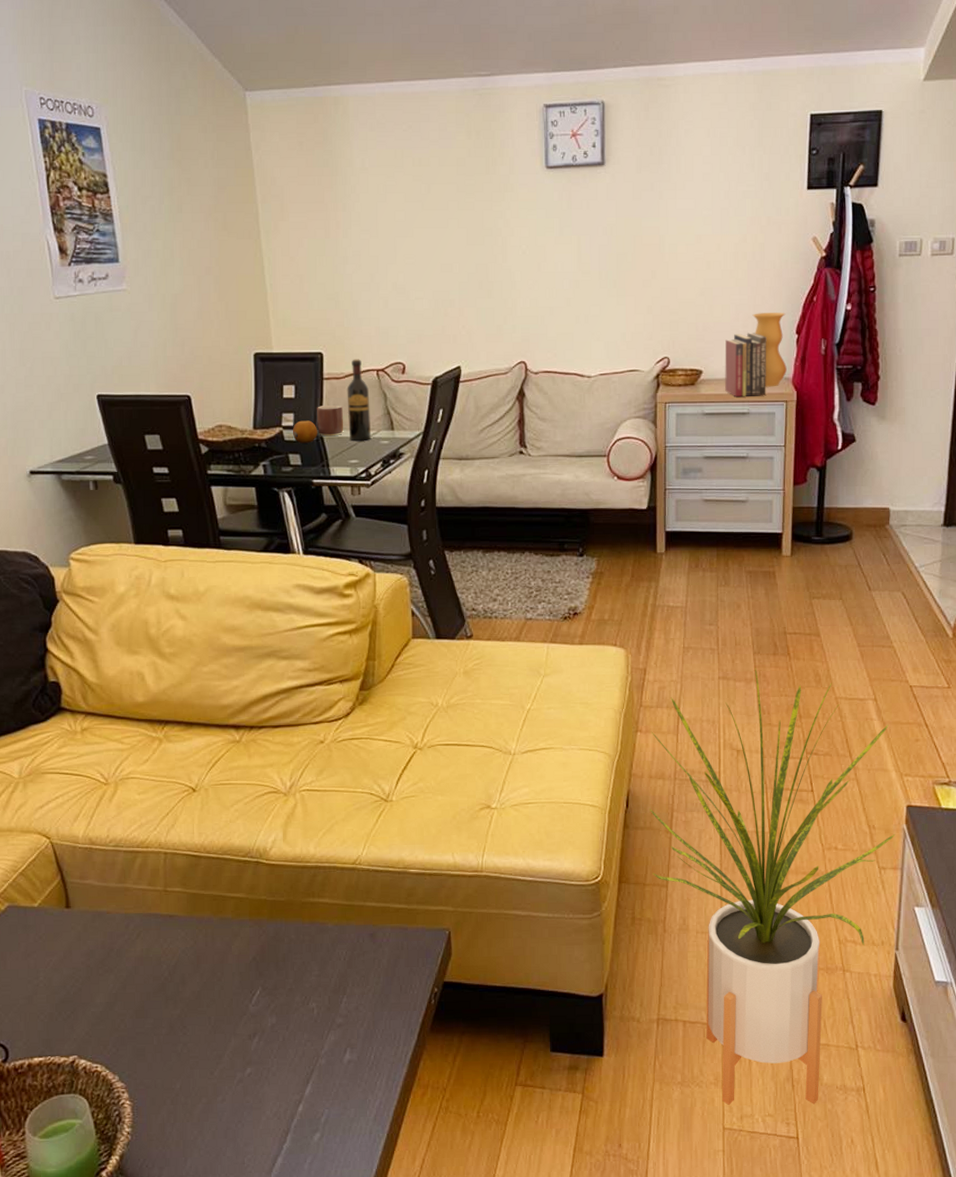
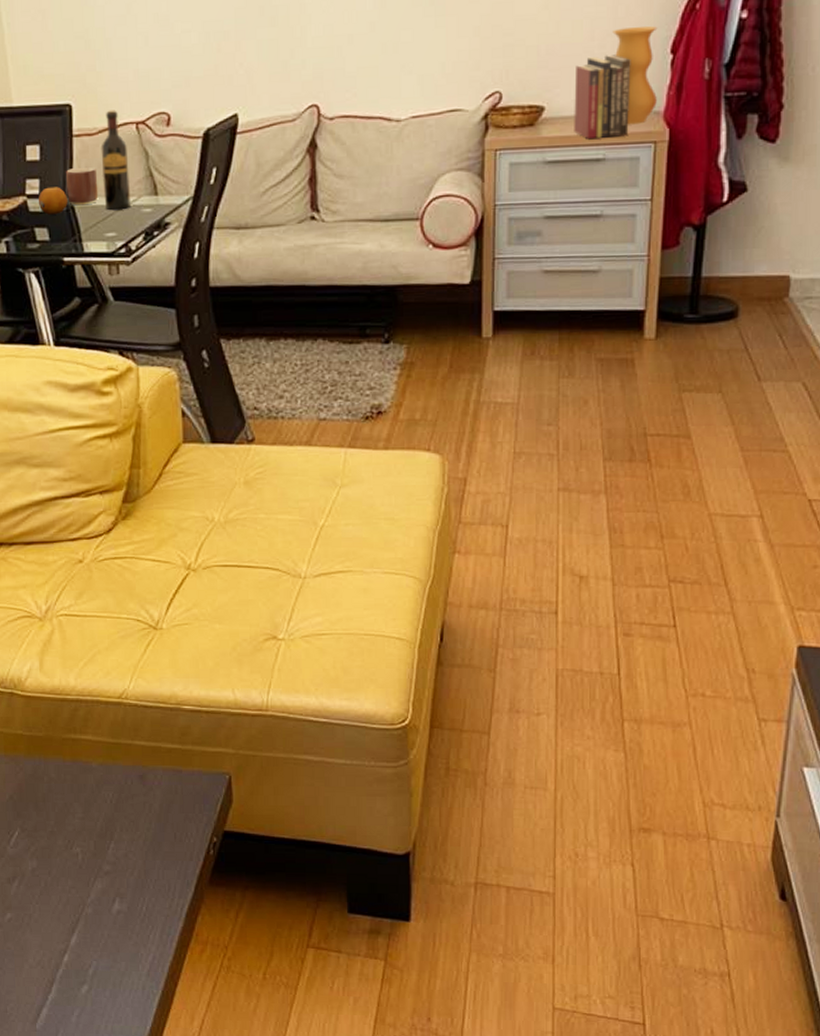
house plant: present [650,668,895,1105] -> none [469,477,782,988]

